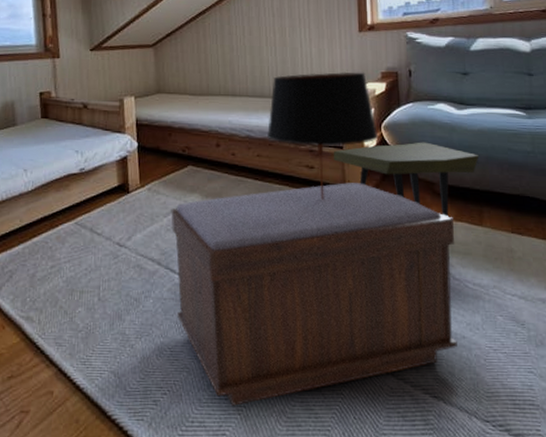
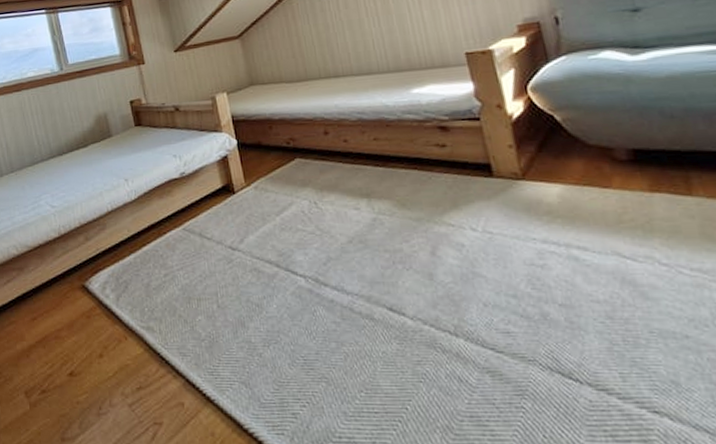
bench: present [171,183,457,406] -> none [283,157,679,420]
table lamp: present [267,71,379,200] -> none [380,28,526,182]
side table: present [333,142,480,217] -> none [467,100,674,188]

